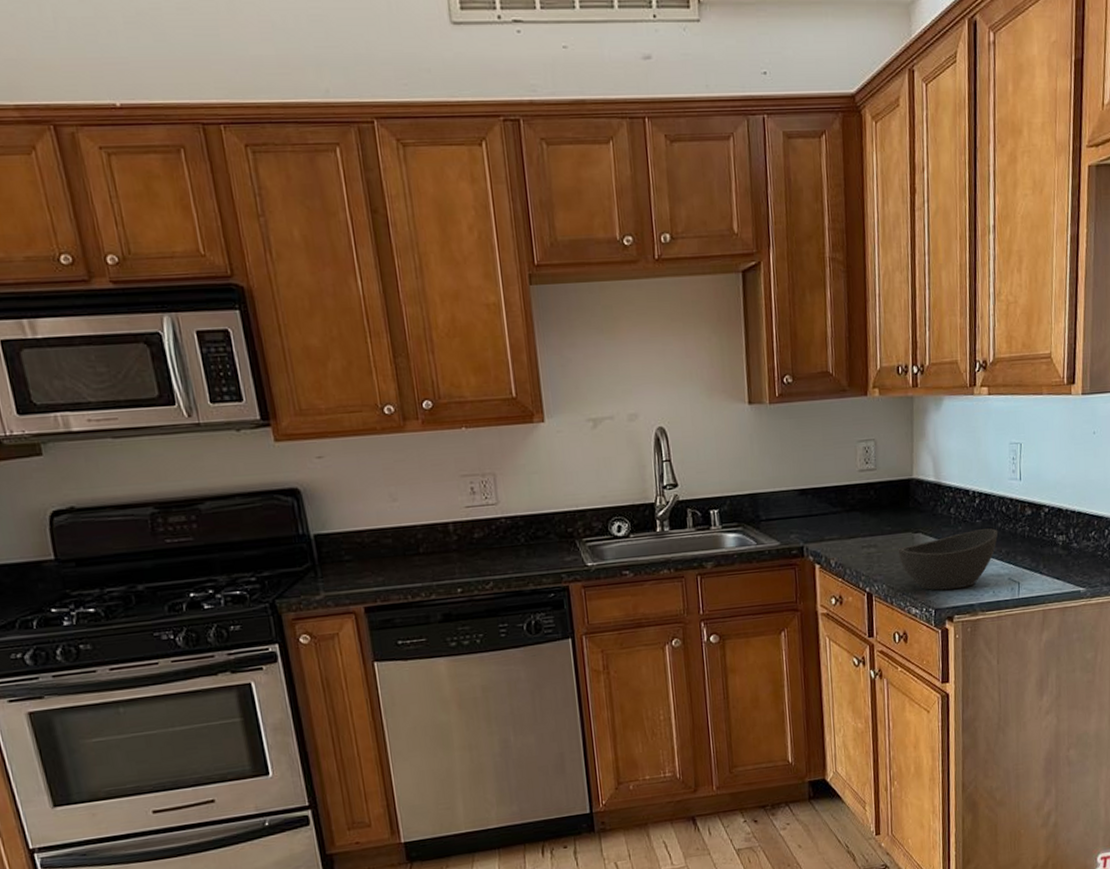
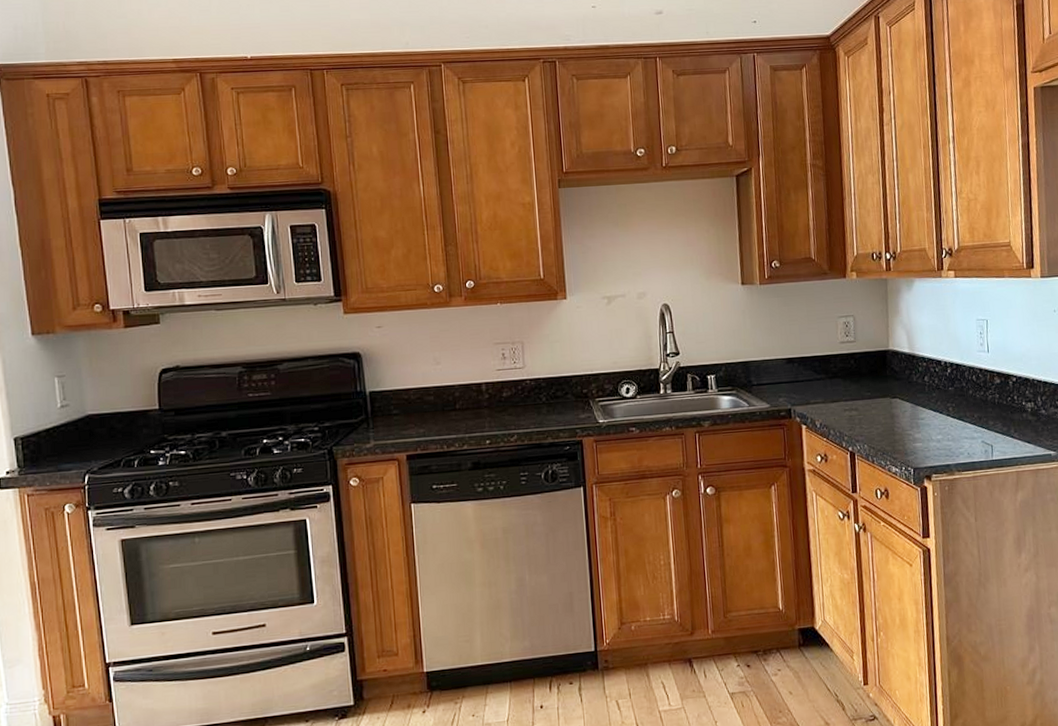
bowl: present [897,528,999,591] -> none [877,395,970,451]

